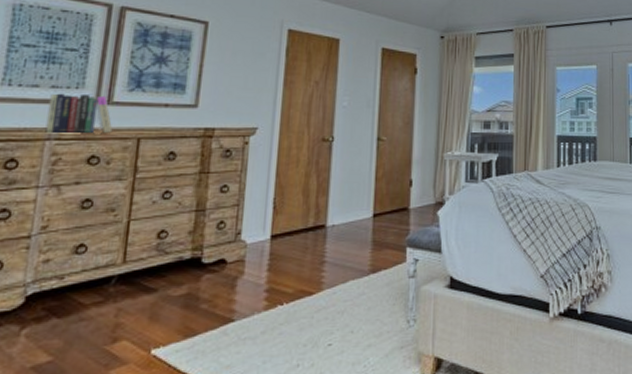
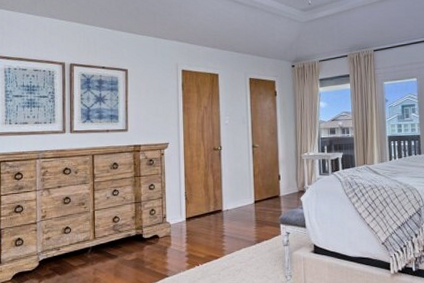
books: present [45,93,113,134] -> none [35,127,76,155]

